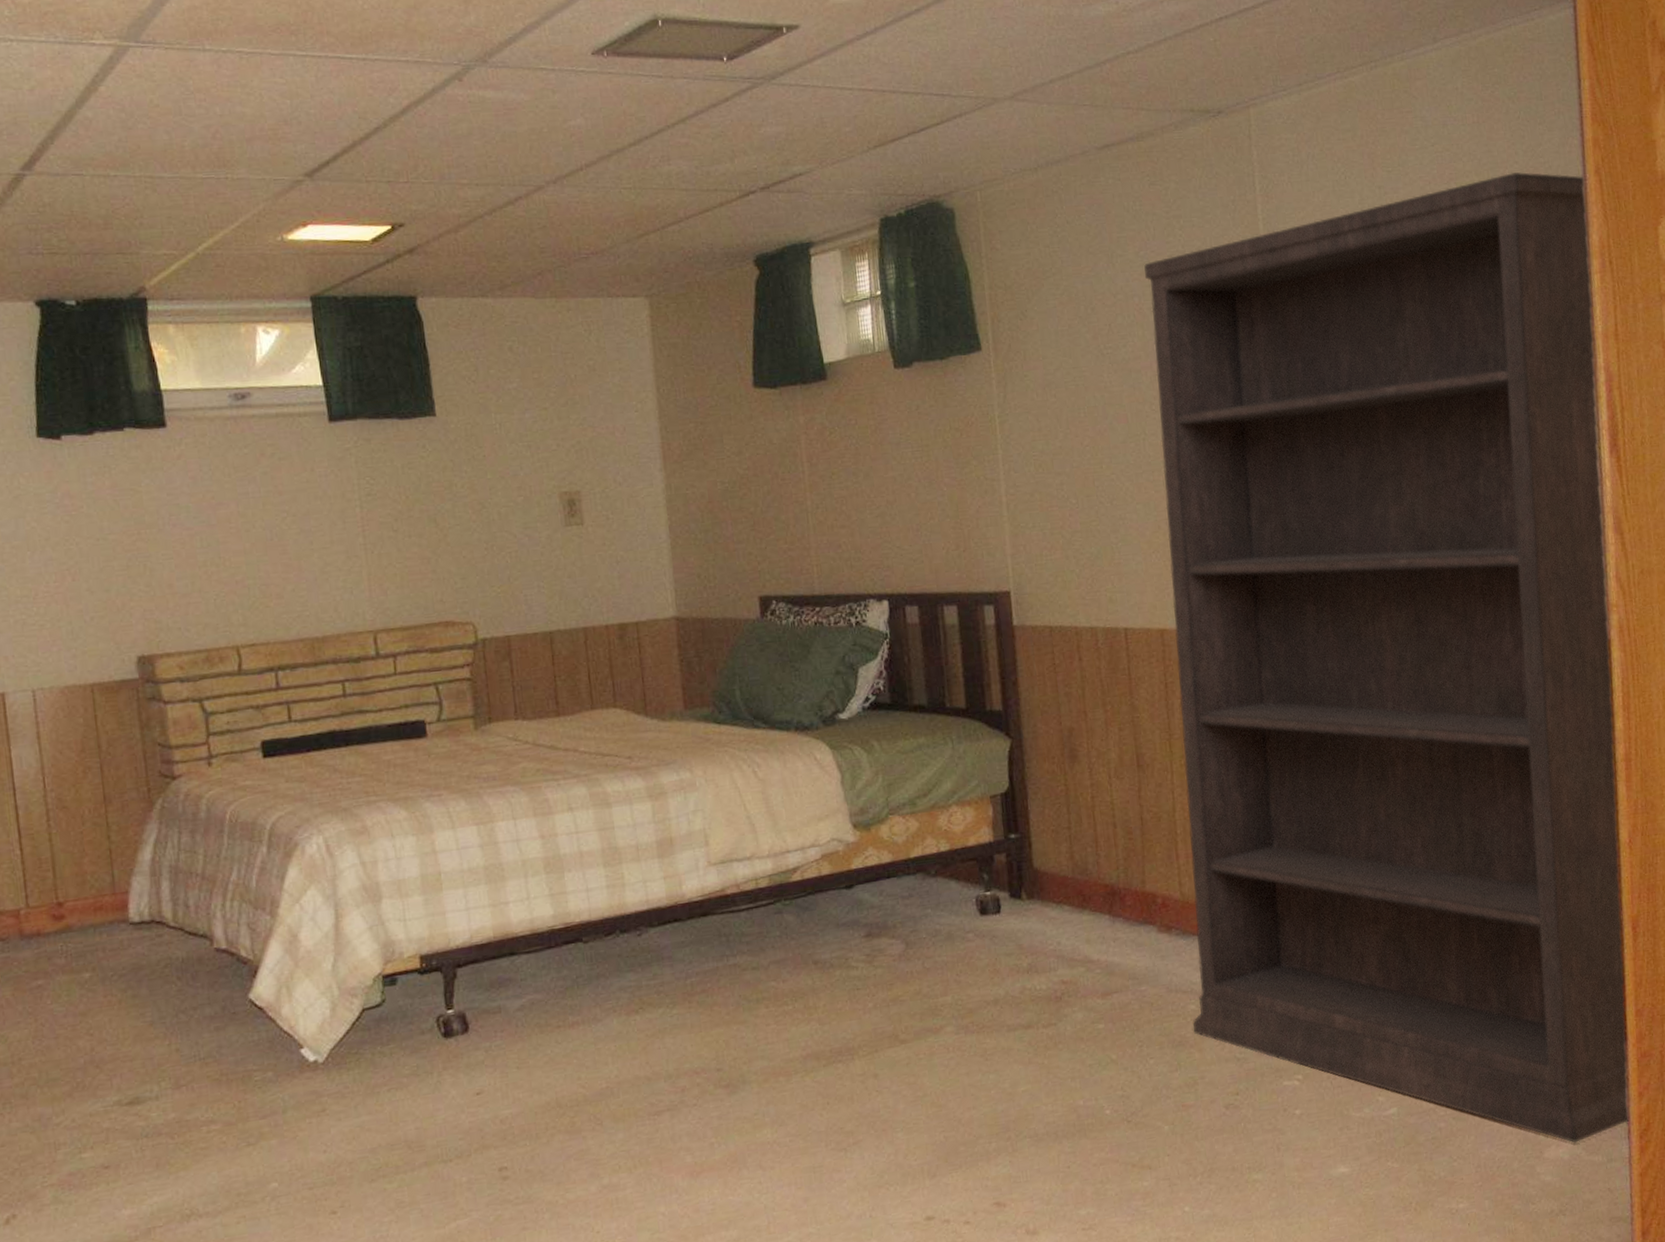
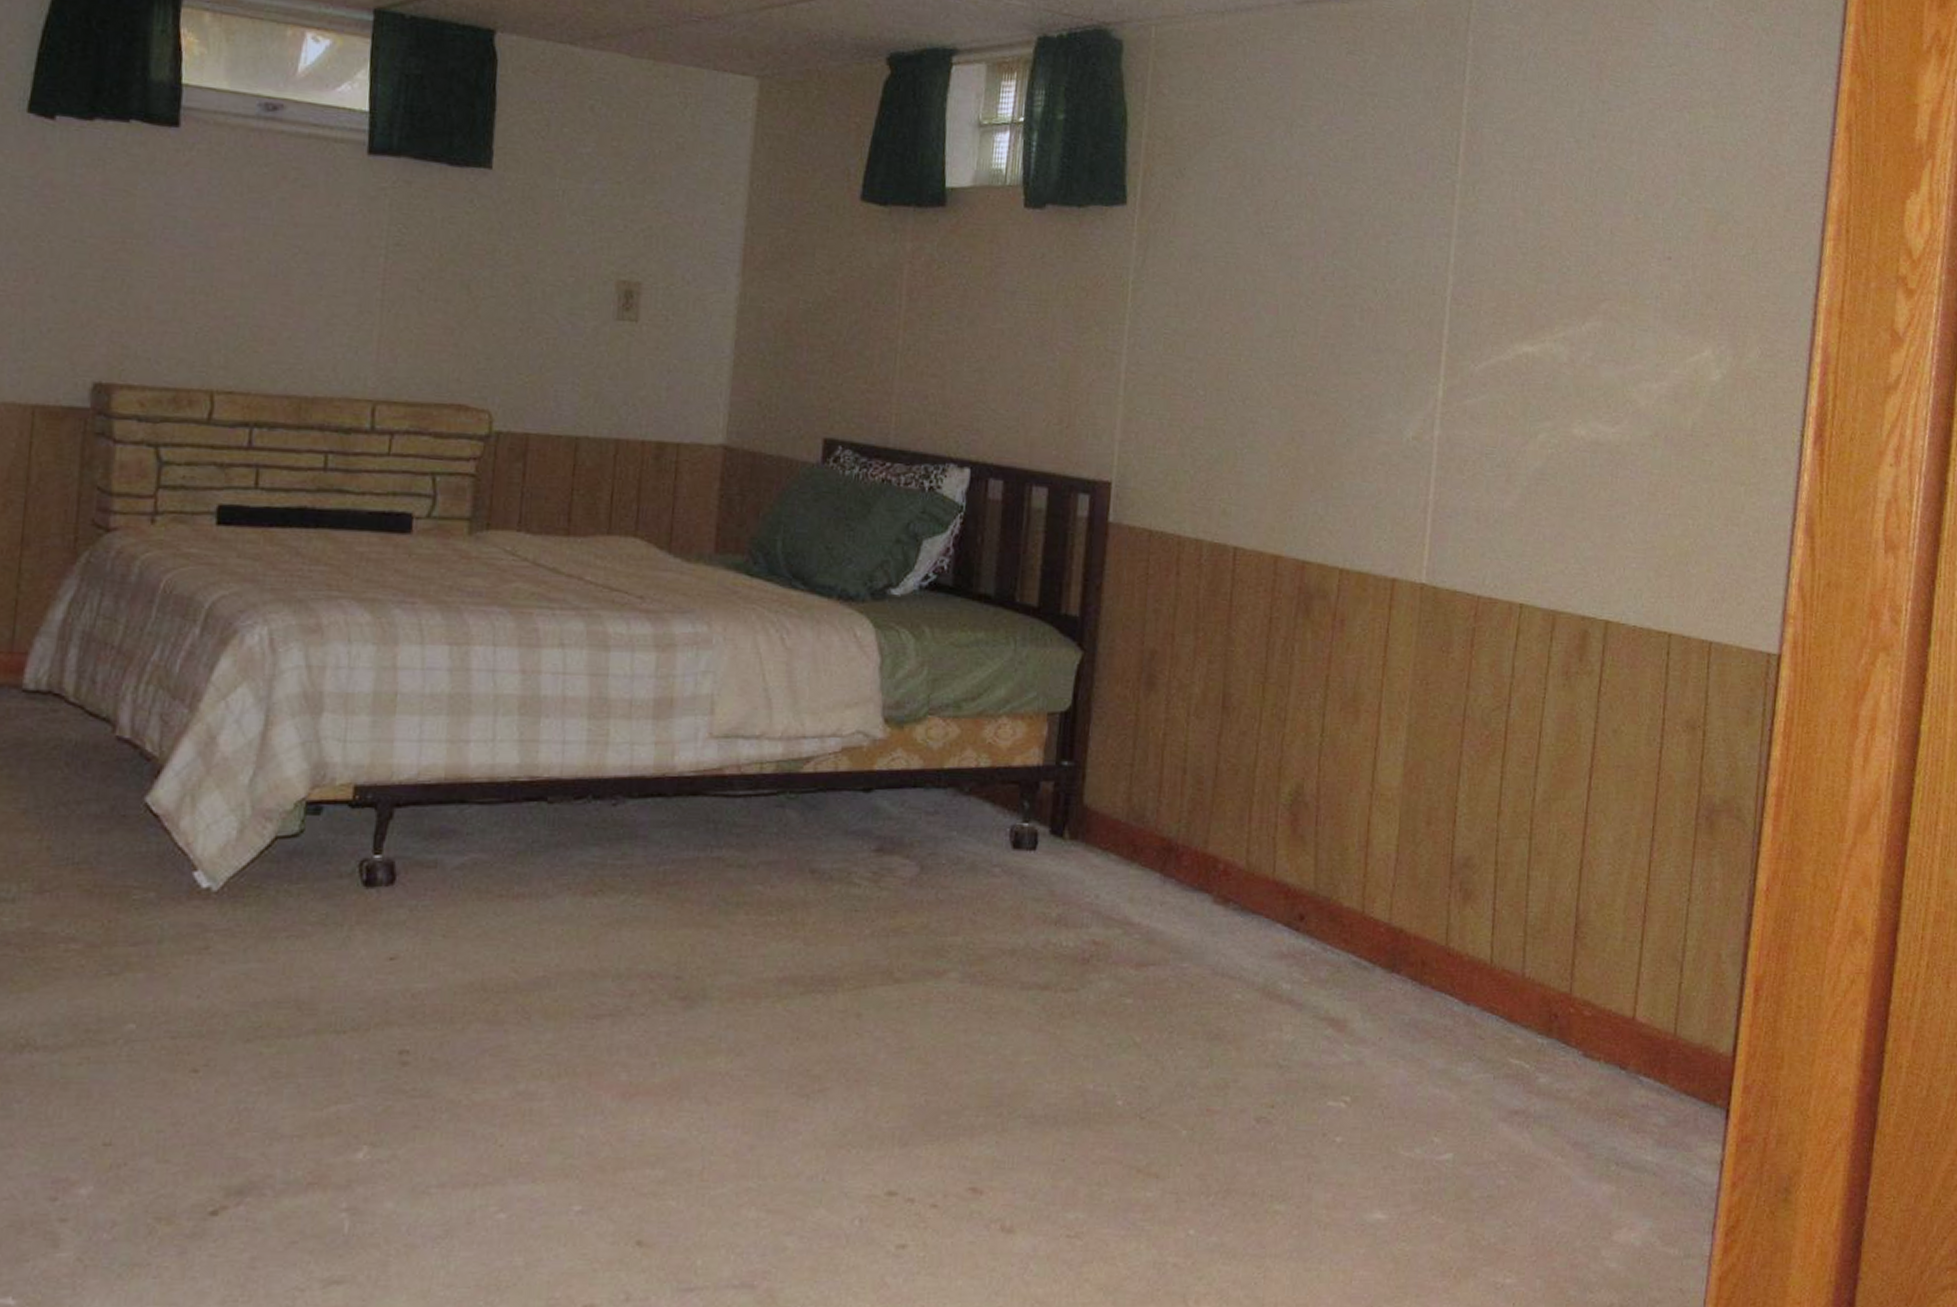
bookshelf: present [1144,172,1631,1143] -> none [1234,111,1833,1229]

